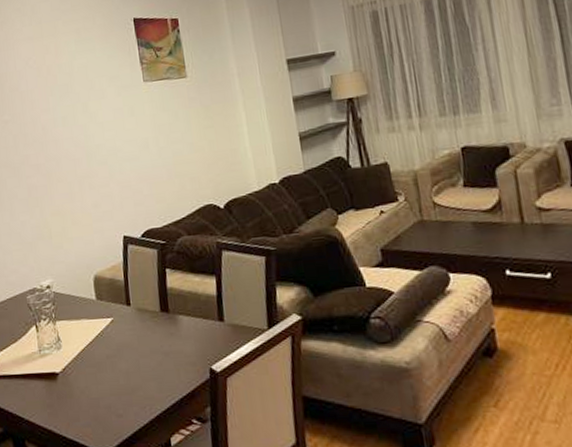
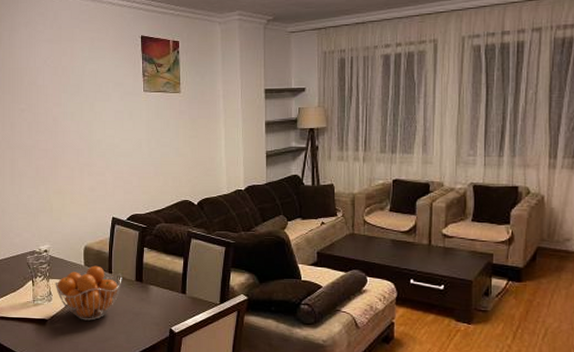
fruit basket: none [63,298,144,369] -> present [55,265,122,321]

